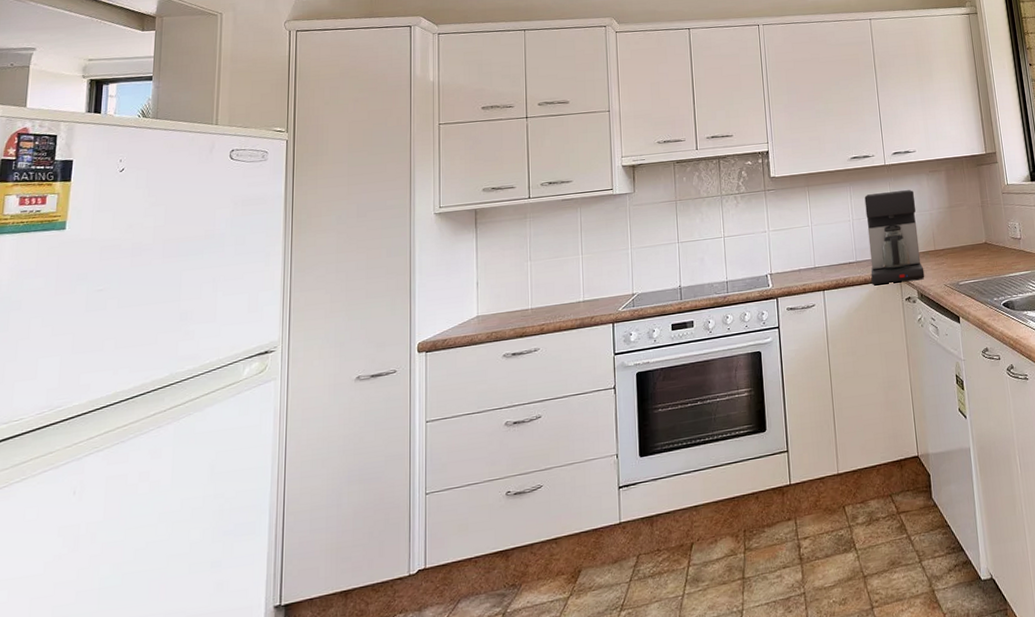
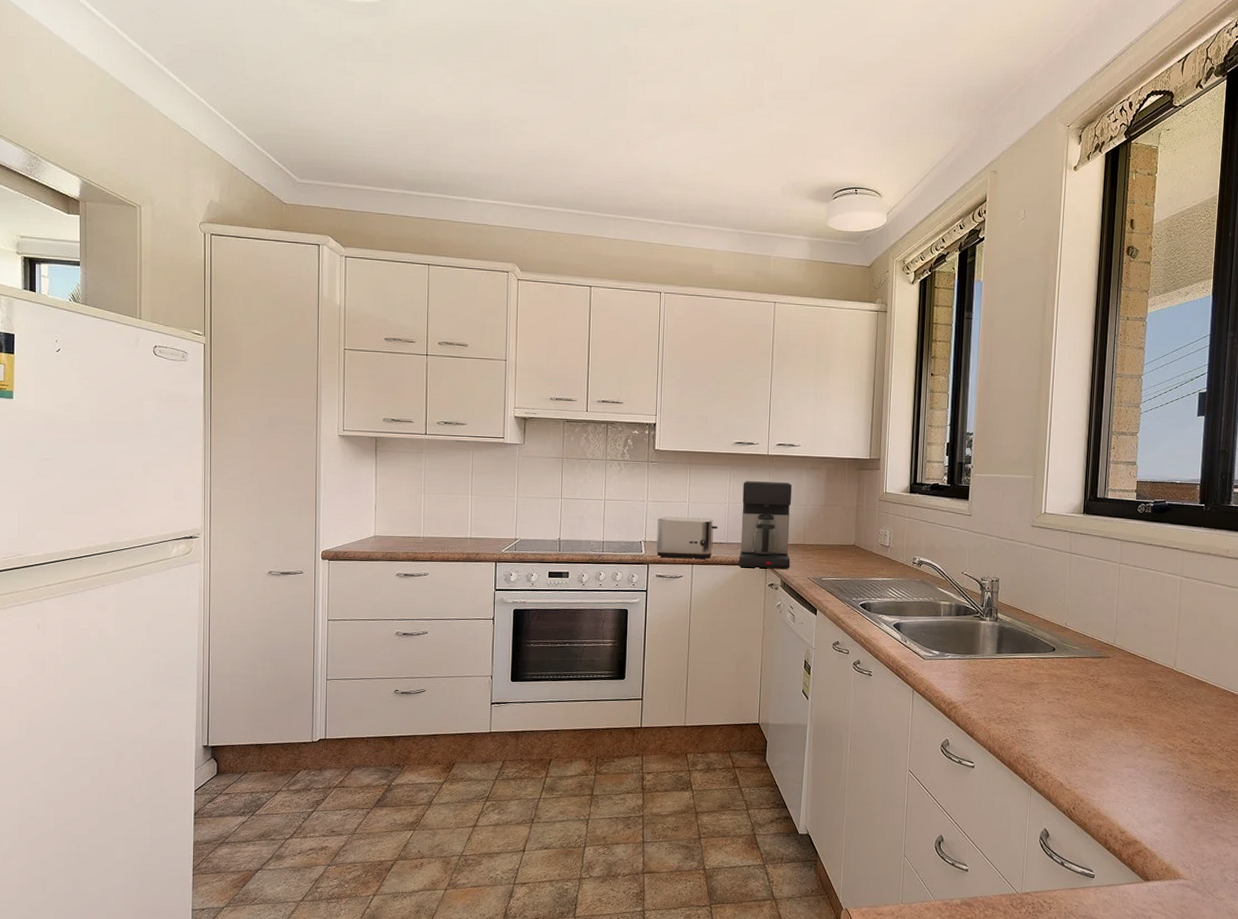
toaster: none [781,238,845,289] -> present [656,516,718,560]

